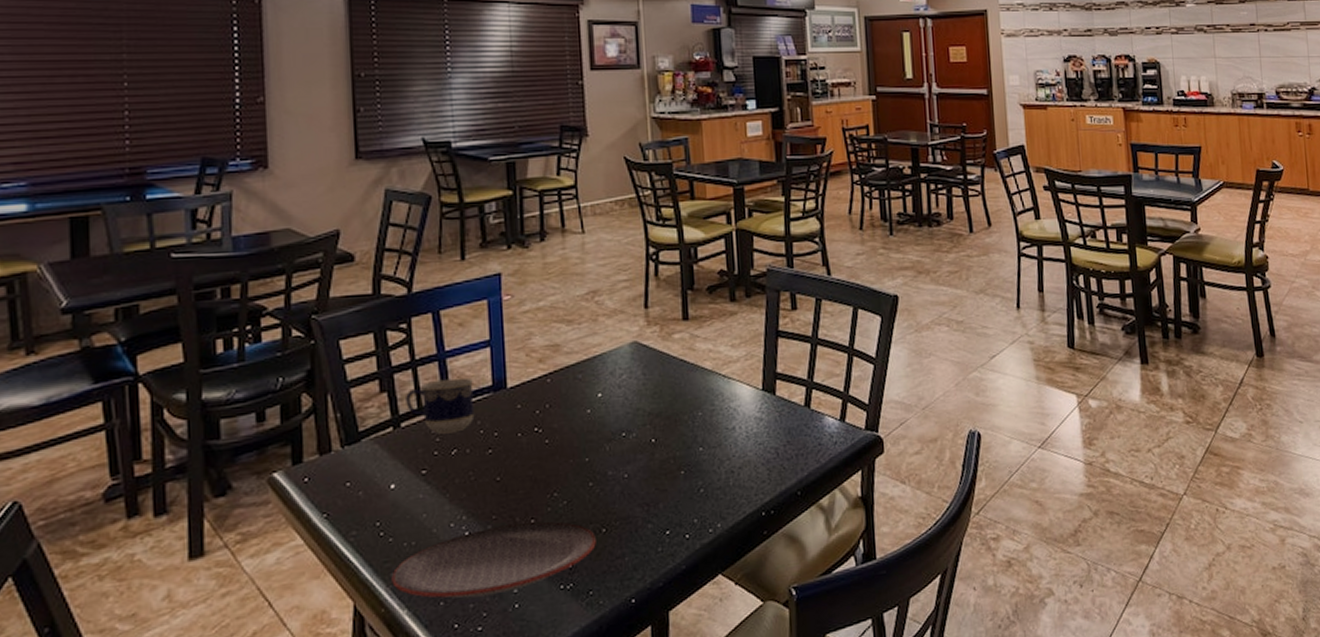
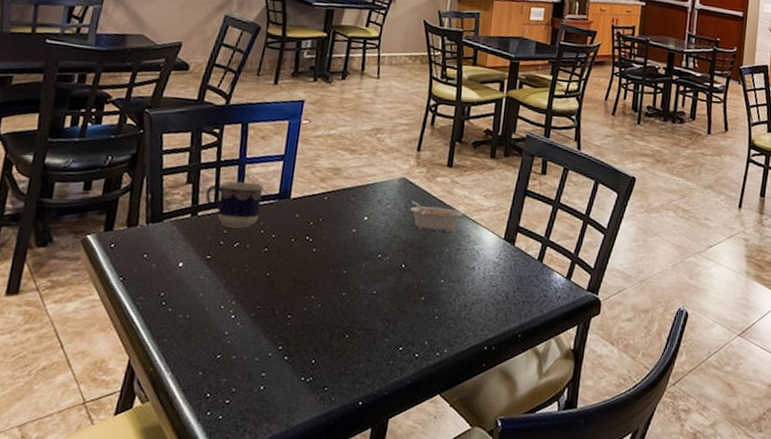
plate: present [391,521,596,598] -> none [163,315,340,374]
legume: none [647,365,711,398] -> present [409,200,463,234]

